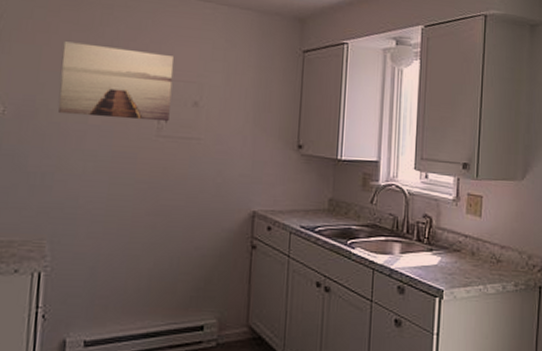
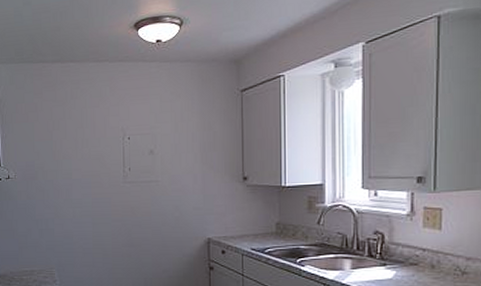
wall art: present [58,41,174,122] -> none [48,114,132,174]

